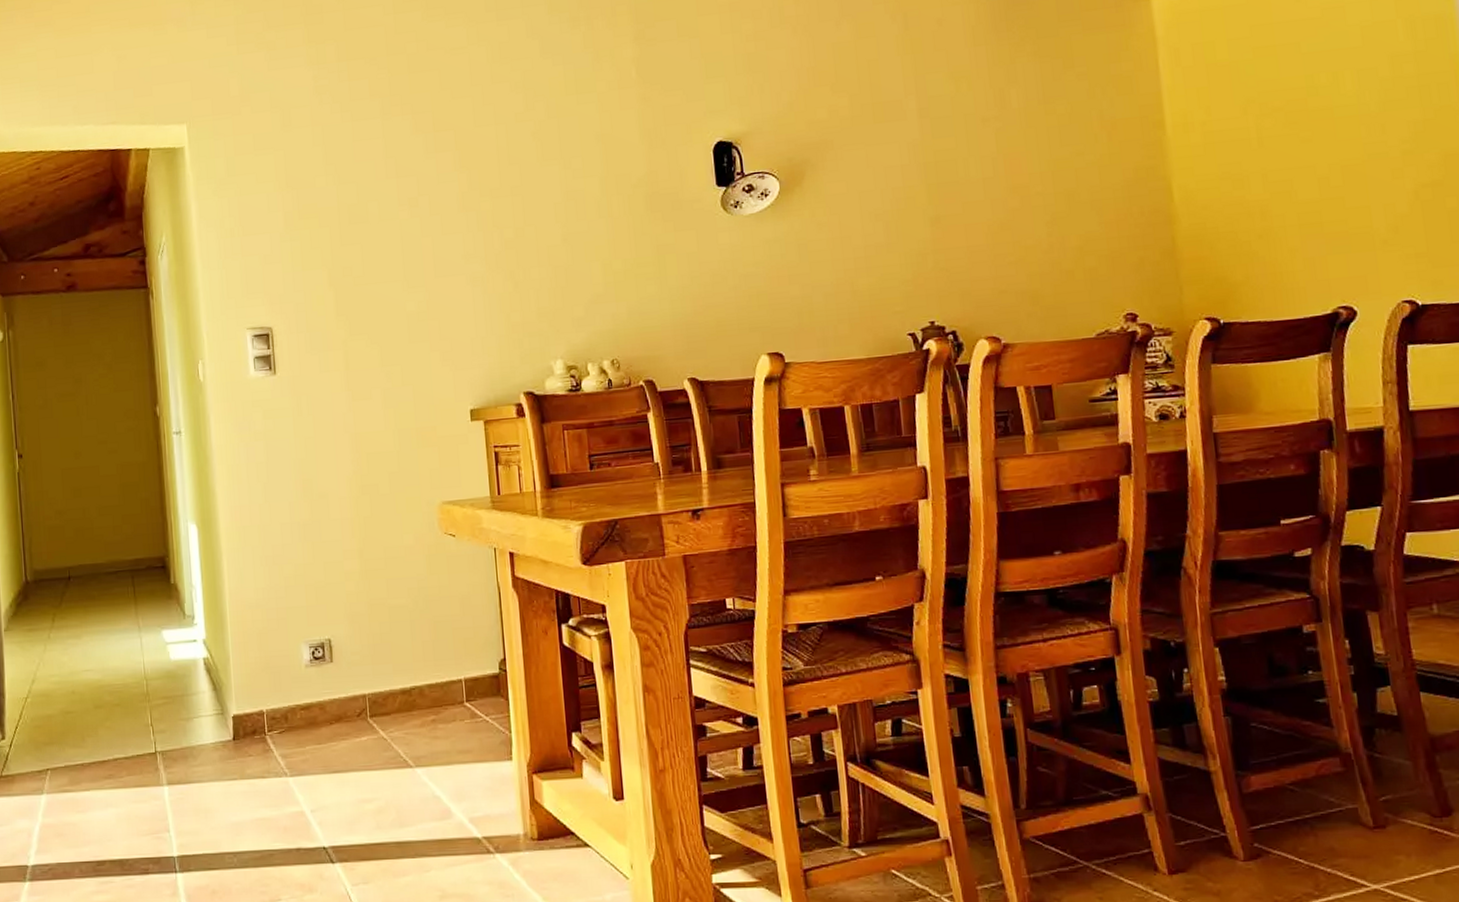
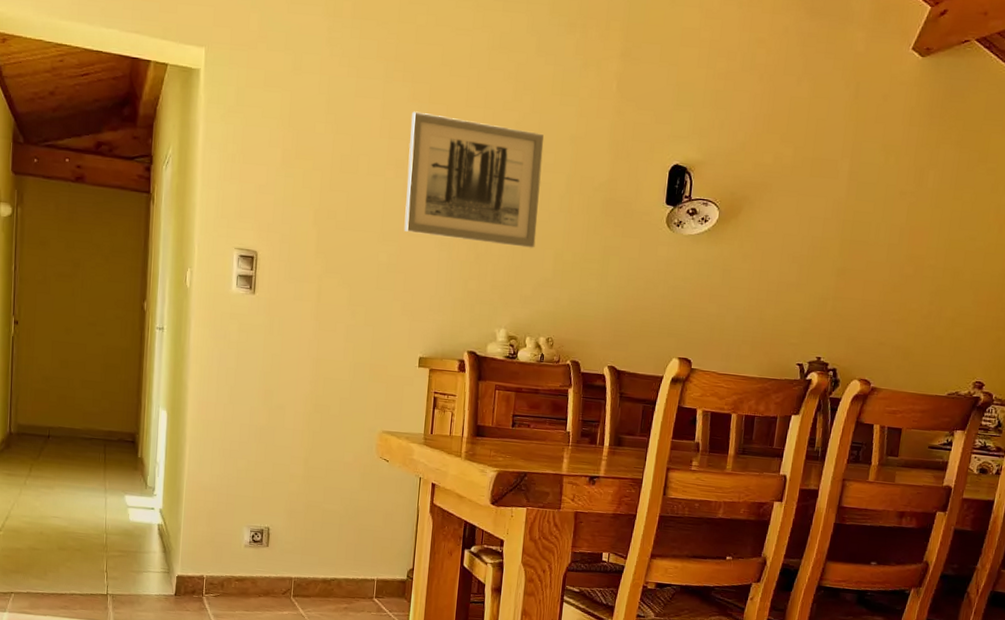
wall art: none [417,138,579,274] -> present [404,111,544,248]

